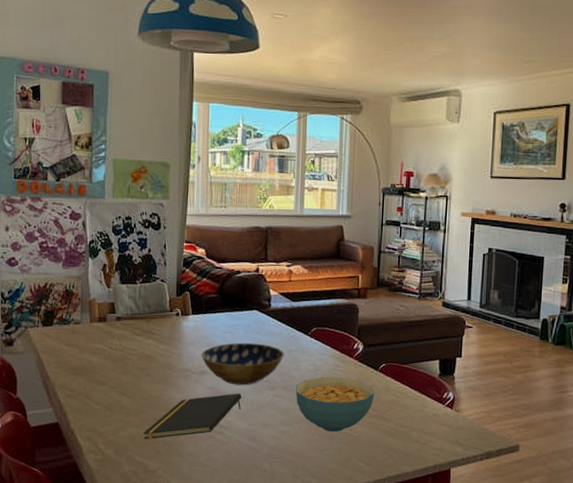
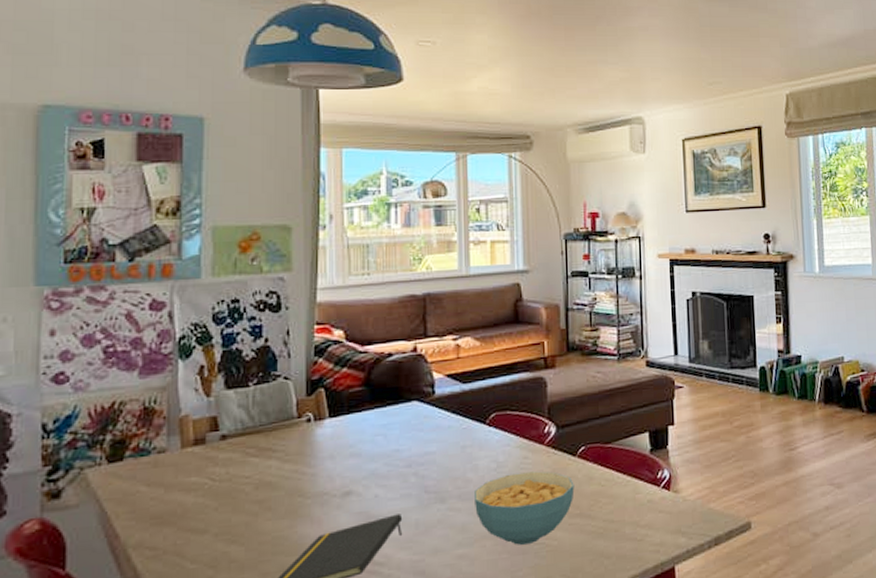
bowl: present [201,342,284,386] -> none [343,443,456,504]

